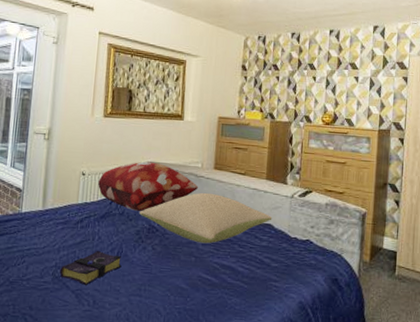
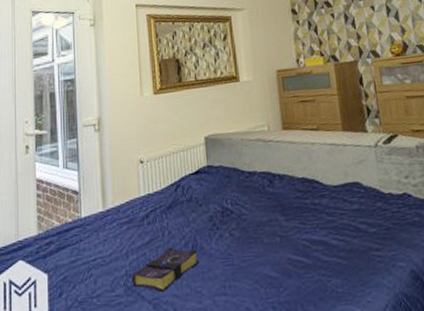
decorative pillow: present [98,161,199,211] -> none [159,134,270,194]
pillow: present [140,192,272,244] -> none [209,157,359,219]

